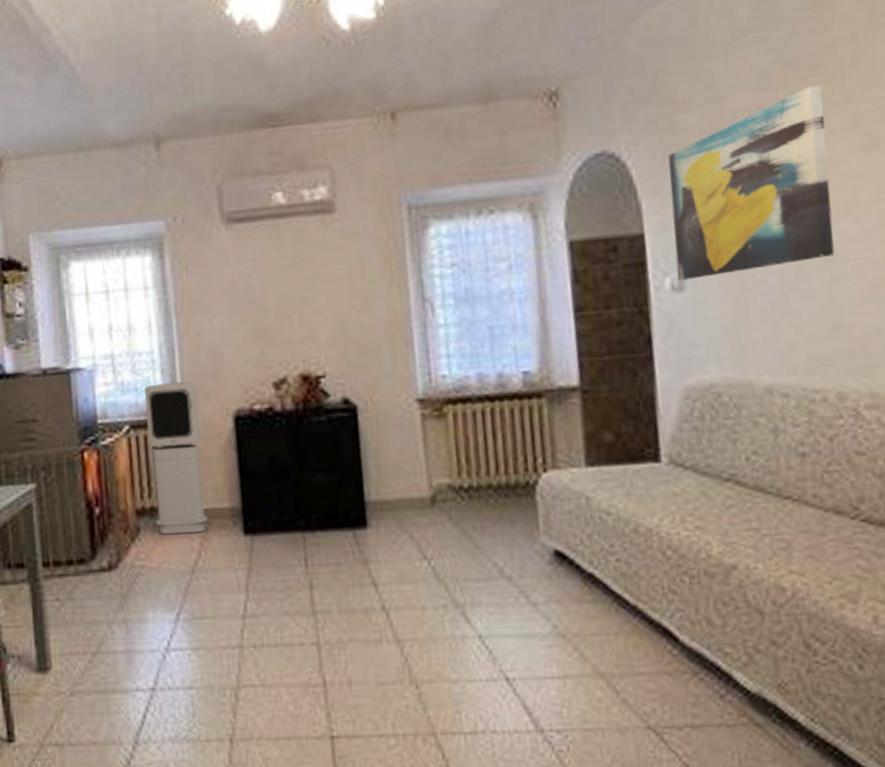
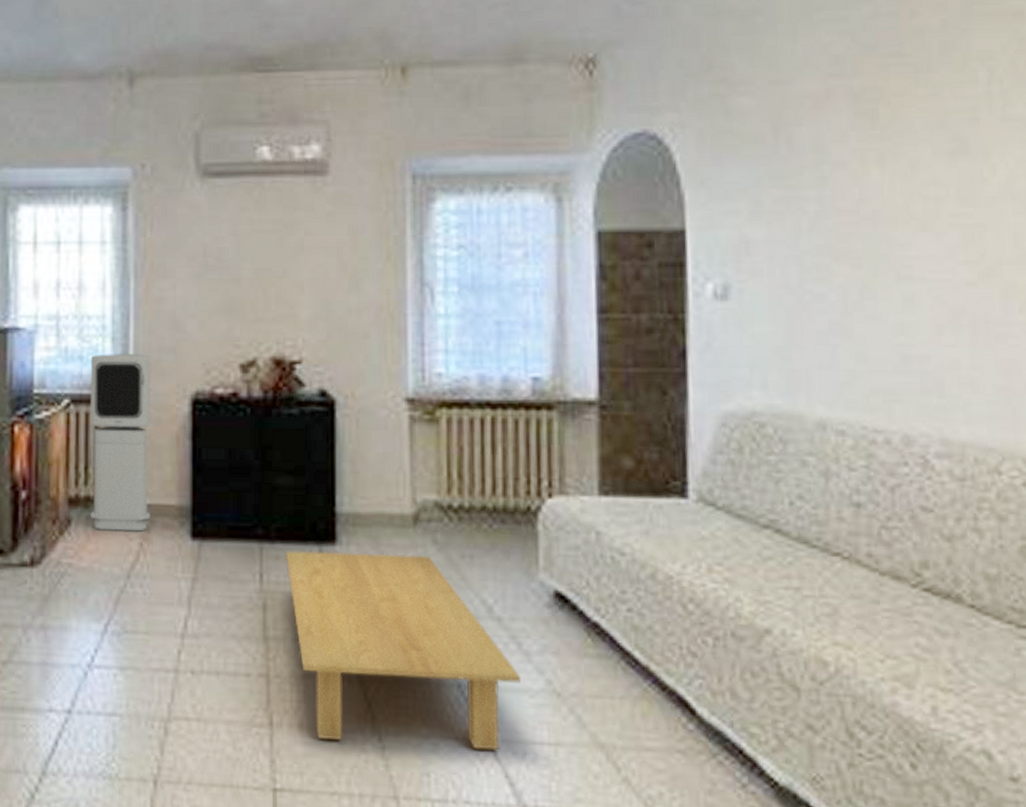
coffee table: none [325,530,532,691] -> present [286,550,522,751]
wall art: present [668,85,835,281] -> none [719,76,909,288]

